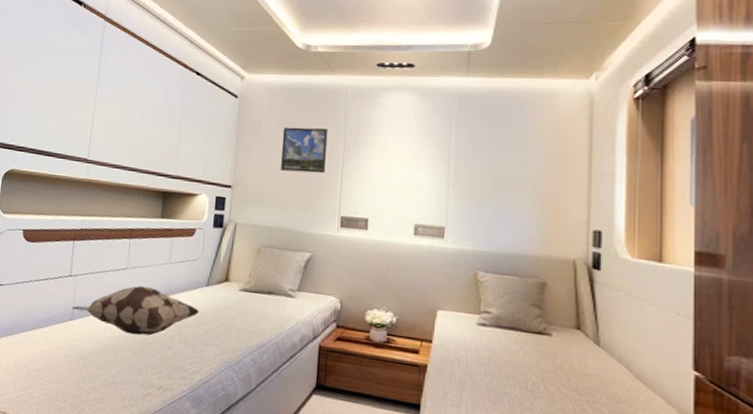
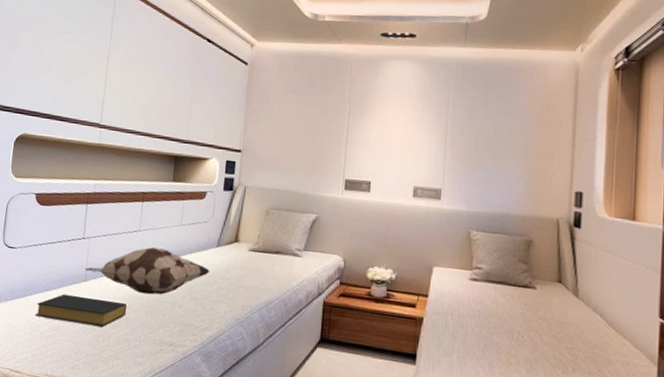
hardback book: none [22,333,114,368] -> present [36,294,127,327]
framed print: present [280,127,329,174] -> none [288,93,335,139]

